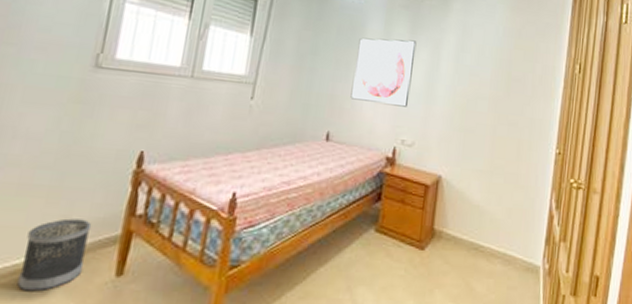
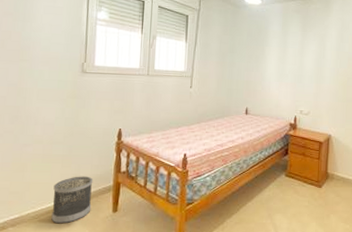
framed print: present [350,38,417,107] -> none [261,36,307,87]

